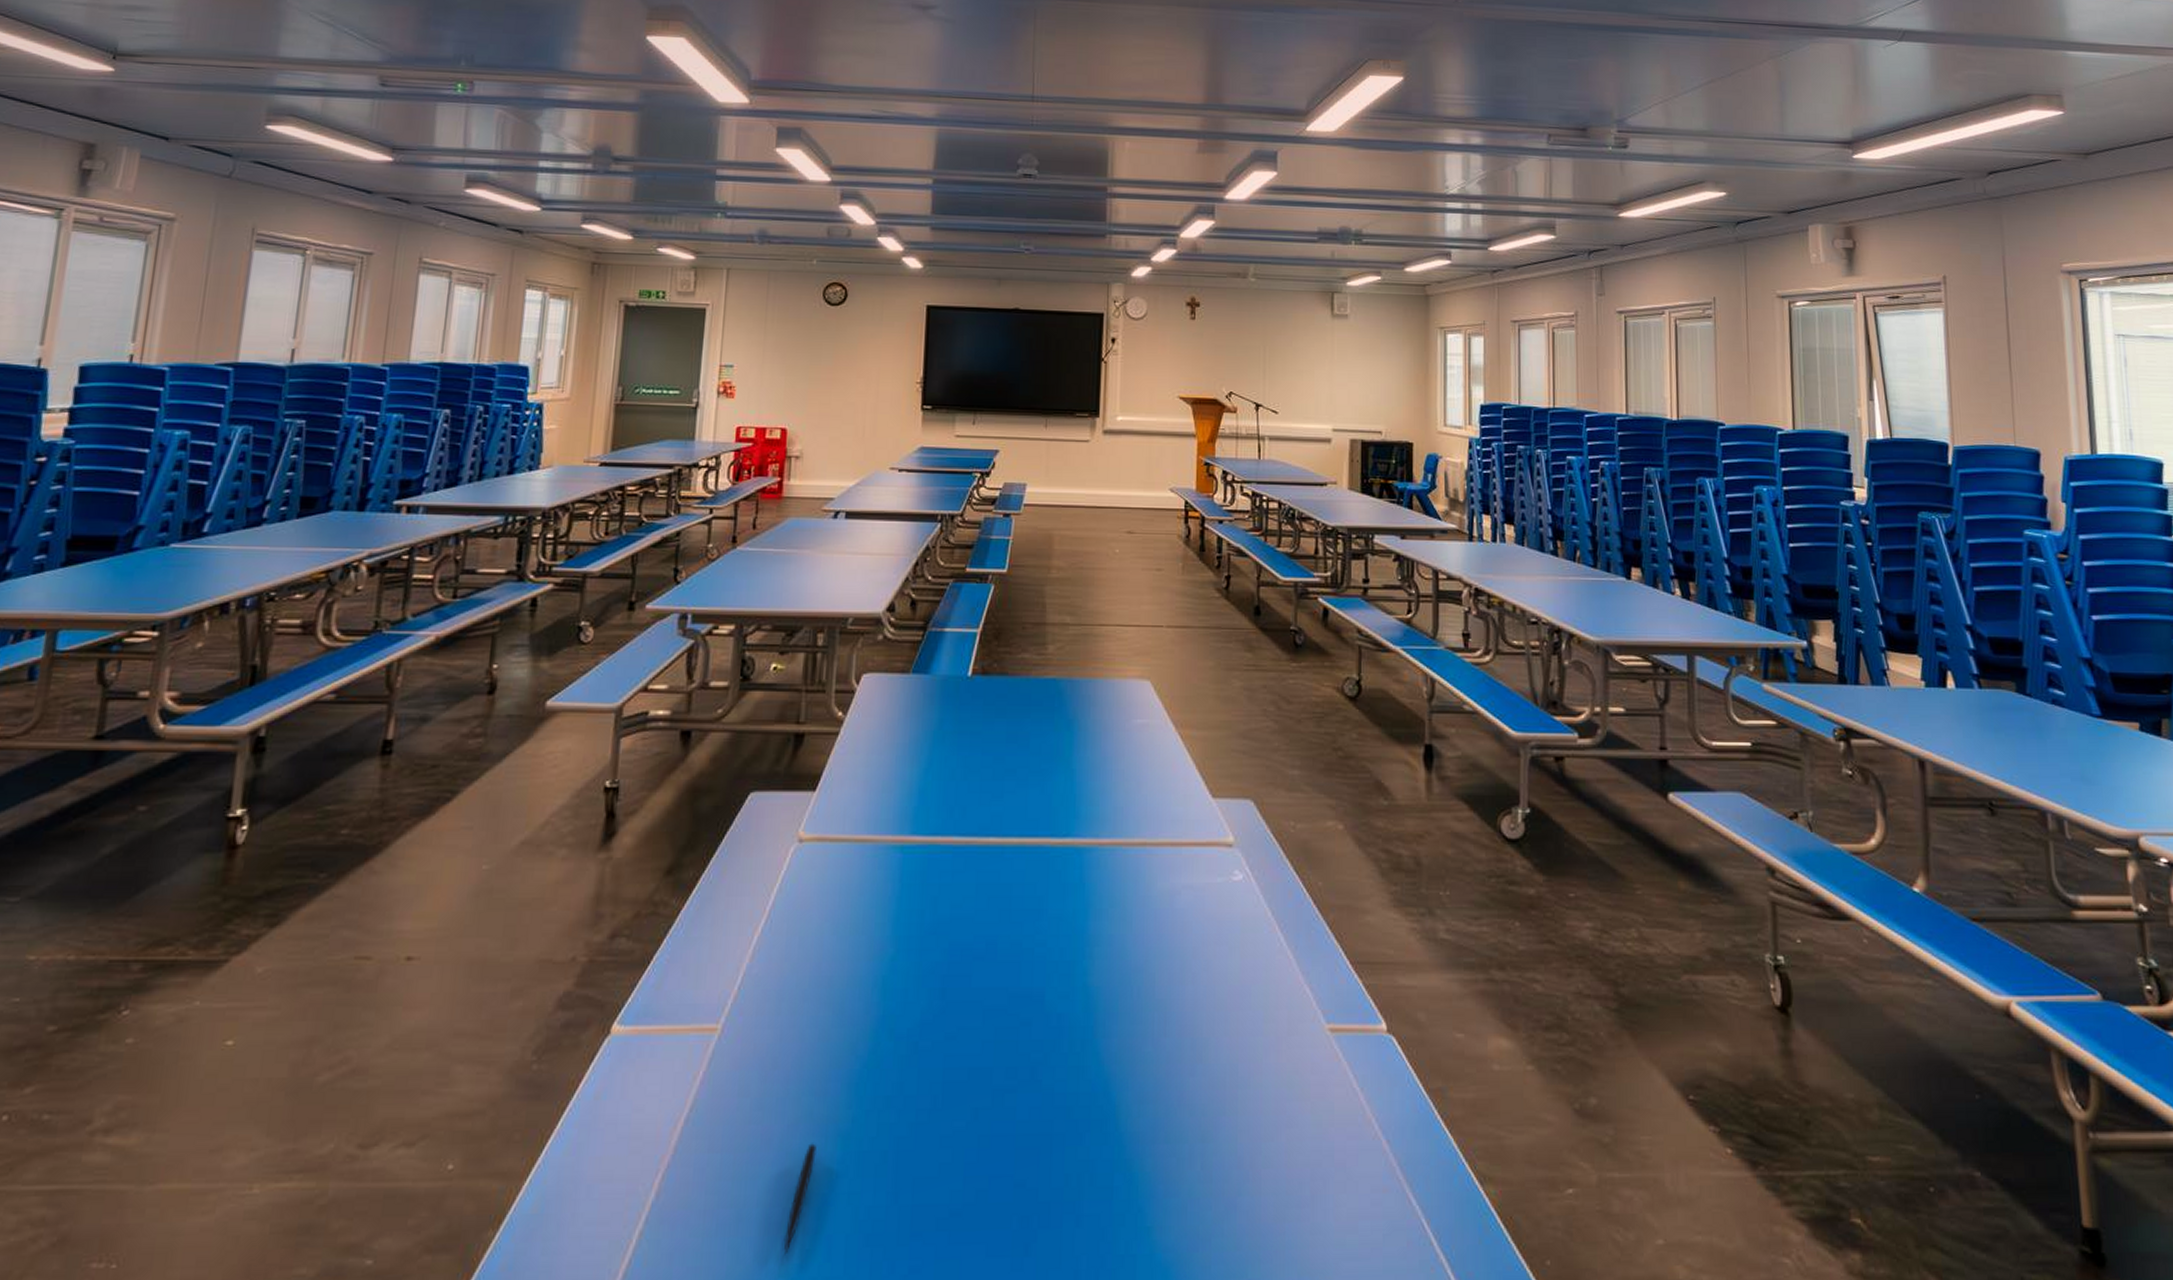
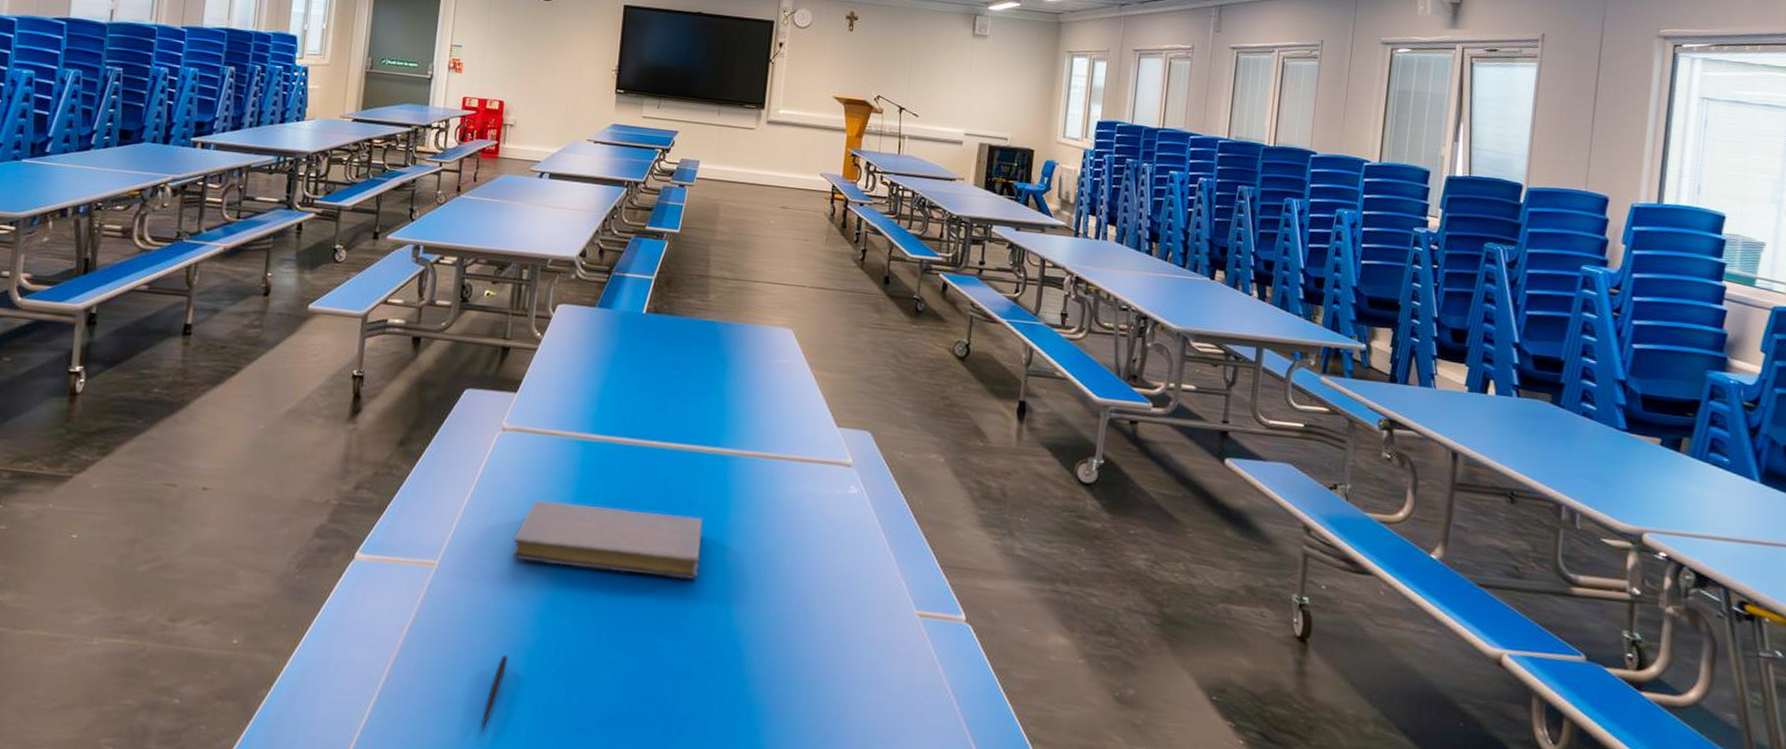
notebook: none [816,929,1057,1015] -> present [512,500,703,579]

